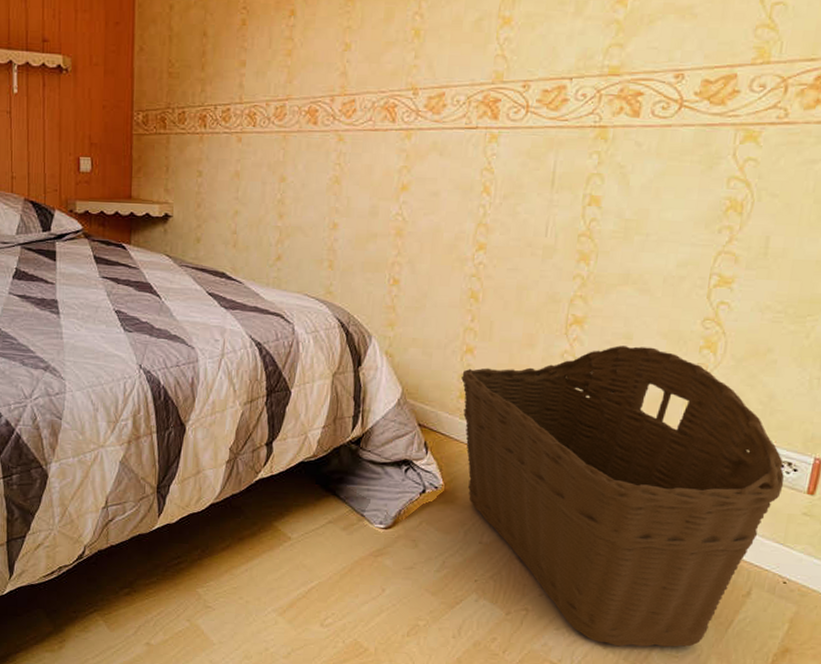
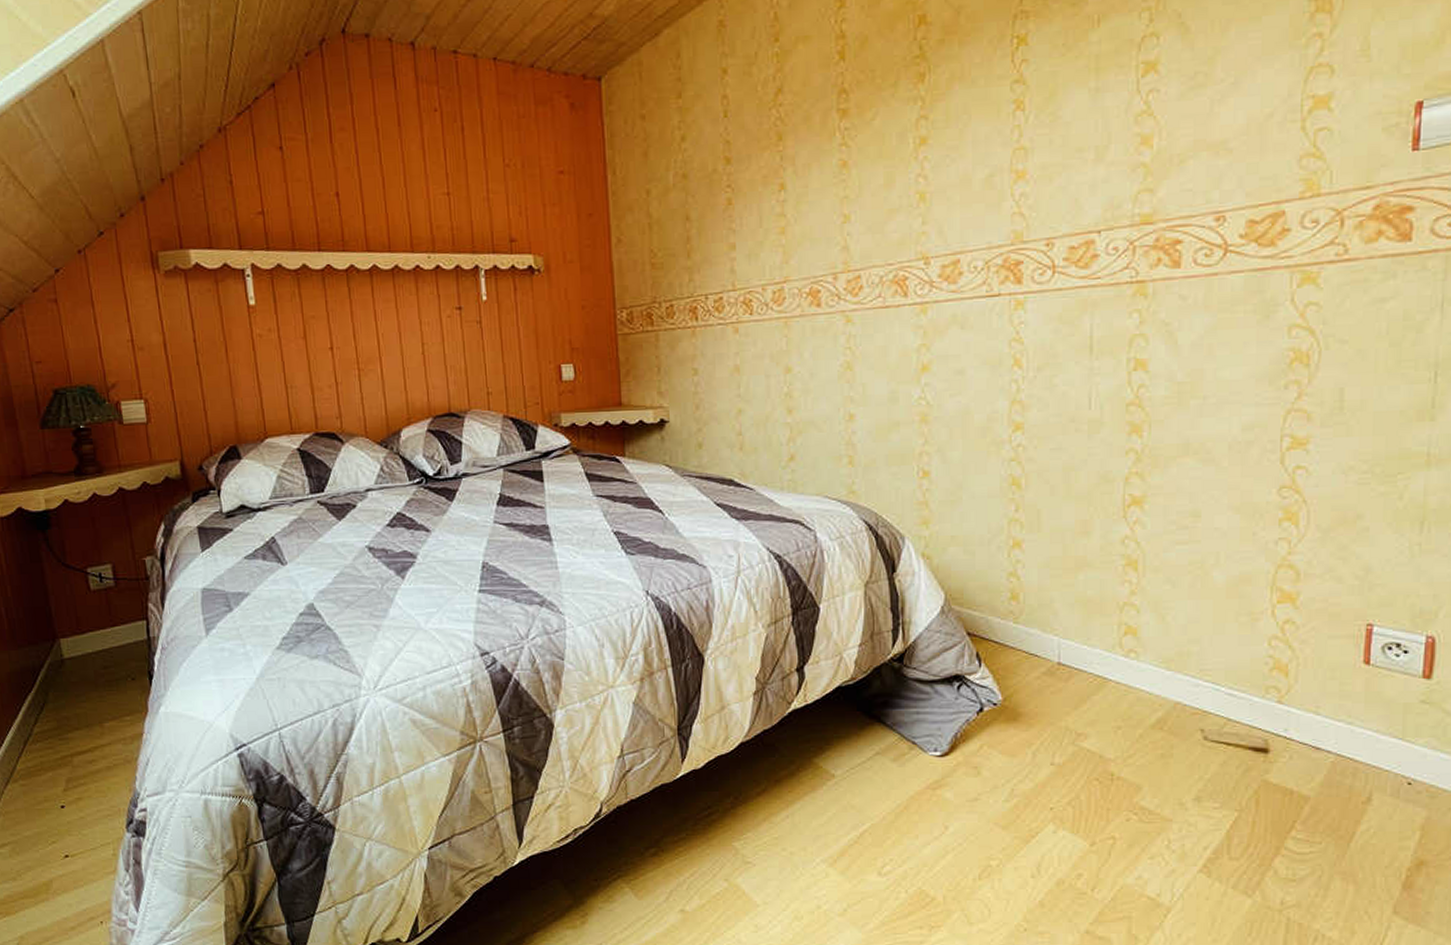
wicker basket: present [461,345,784,648] -> none [1011,524,1395,873]

